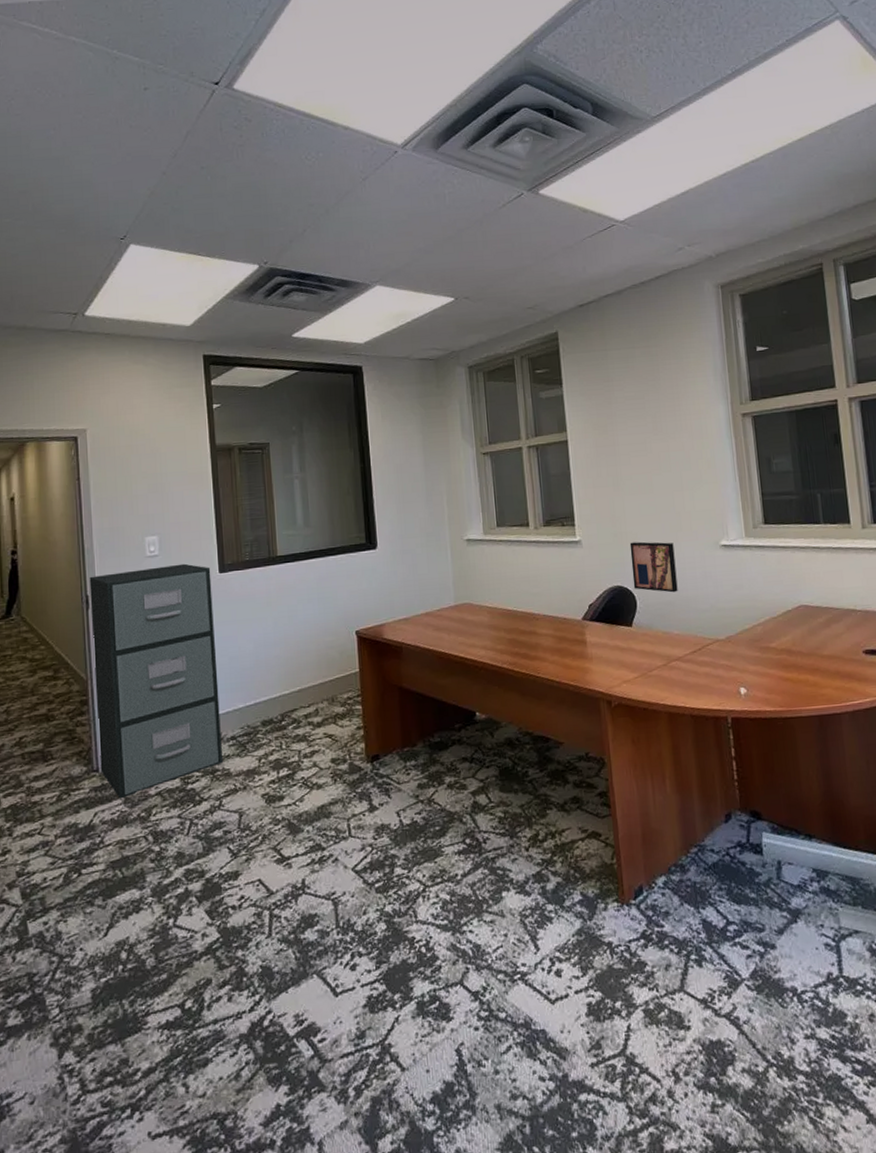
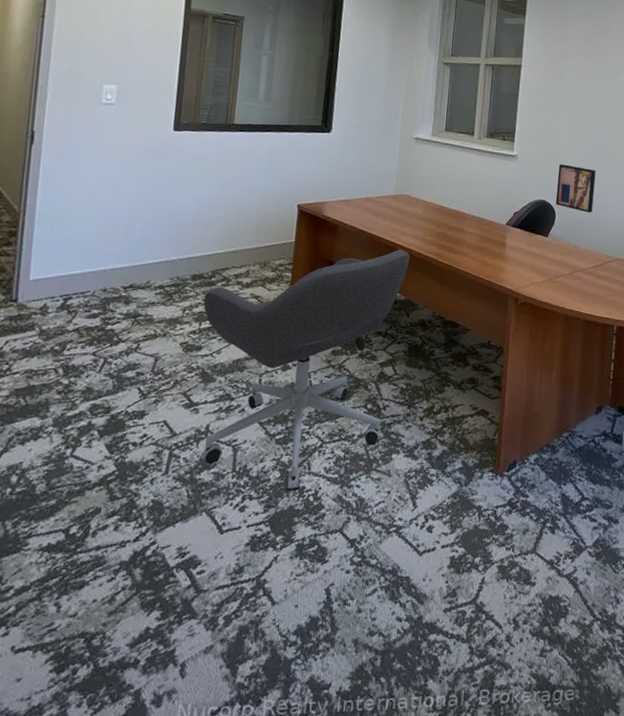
filing cabinet: present [89,563,223,799] -> none [19,113,166,331]
office chair: none [277,663,486,944] -> present [202,249,410,491]

